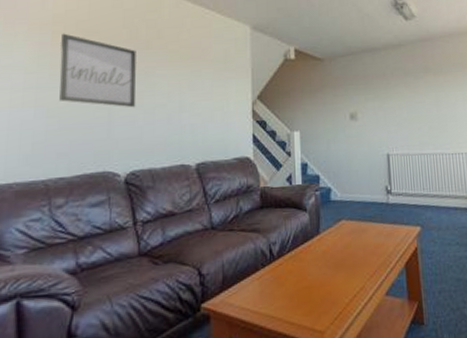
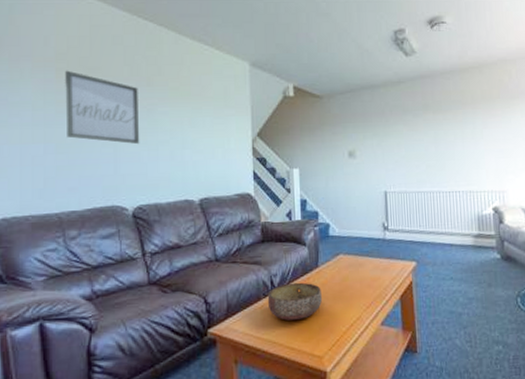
bowl: none [265,250,323,292] -> present [267,282,322,320]

